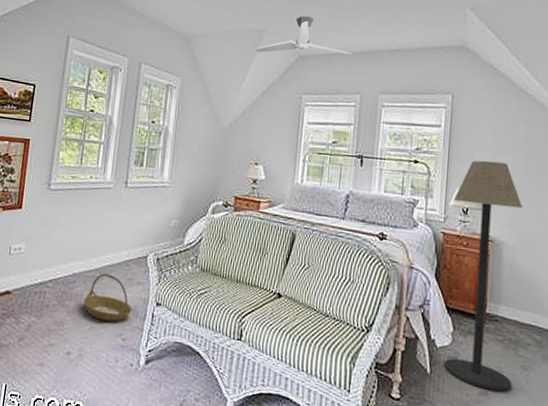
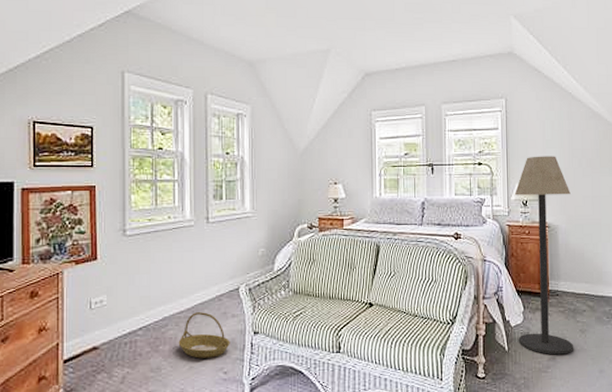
ceiling fan: present [255,15,352,54] -> none [322,33,413,74]

